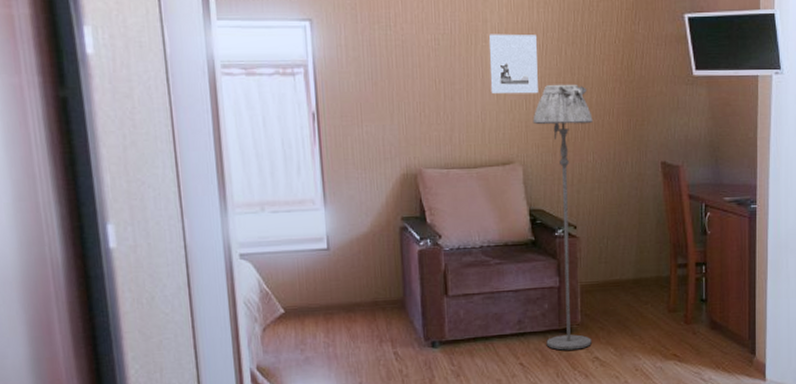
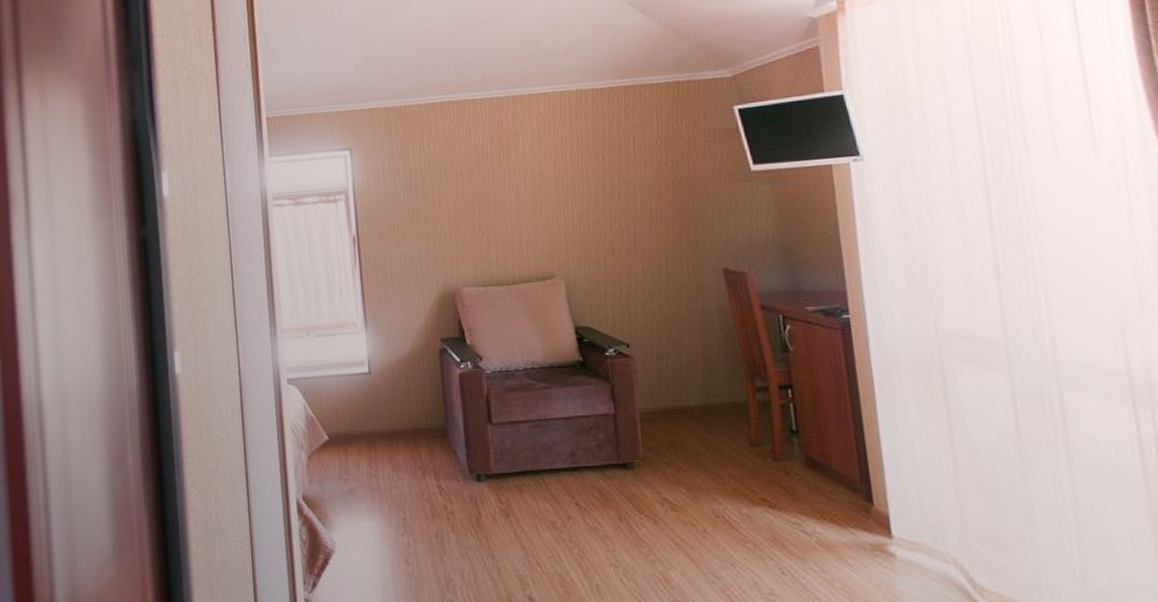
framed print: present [489,34,538,94] -> none [521,143,576,206]
floor lamp: present [532,84,593,350] -> none [572,190,658,489]

